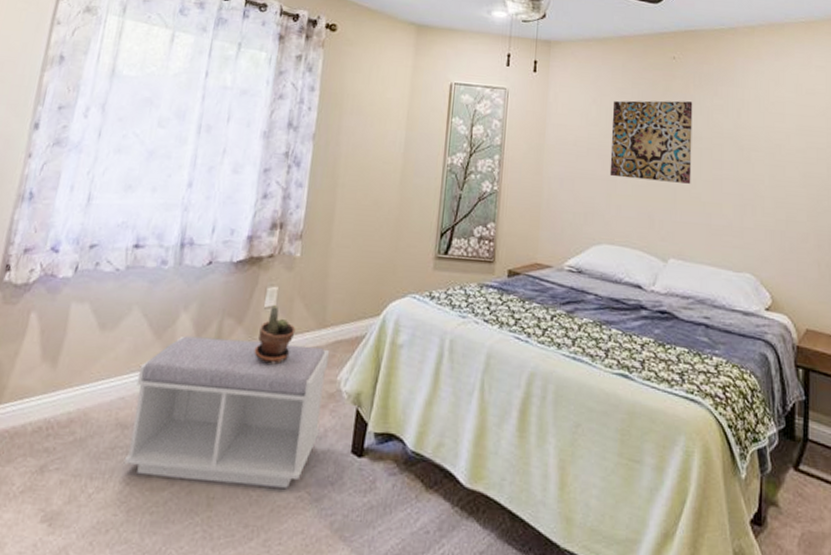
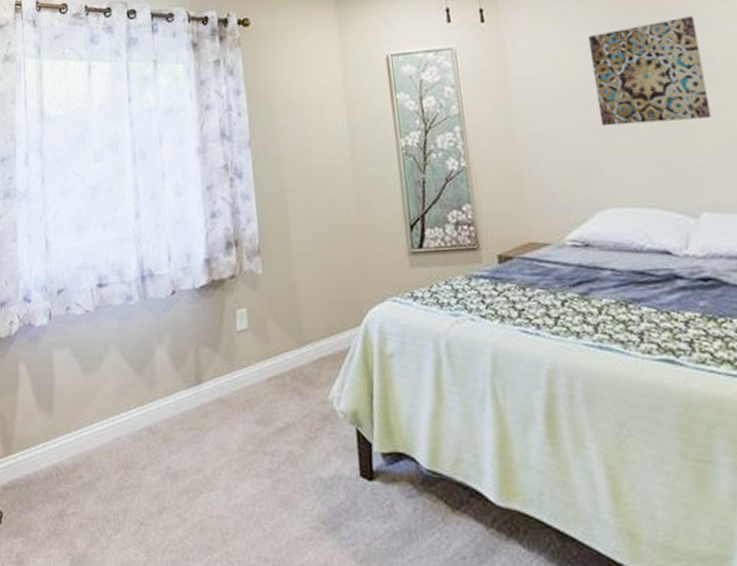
bench: present [123,336,329,488] -> none [128,366,322,519]
potted plant: present [254,304,296,365] -> none [236,326,274,390]

